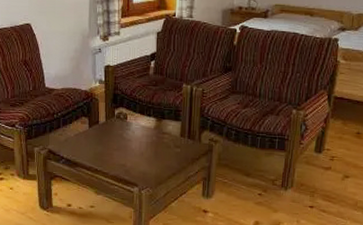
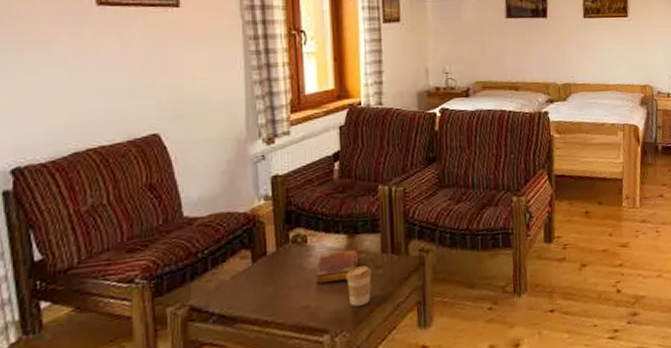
book: none [131,130,164,152] -> present [315,250,359,285]
coffee cup: none [152,143,172,172] -> present [346,265,372,306]

